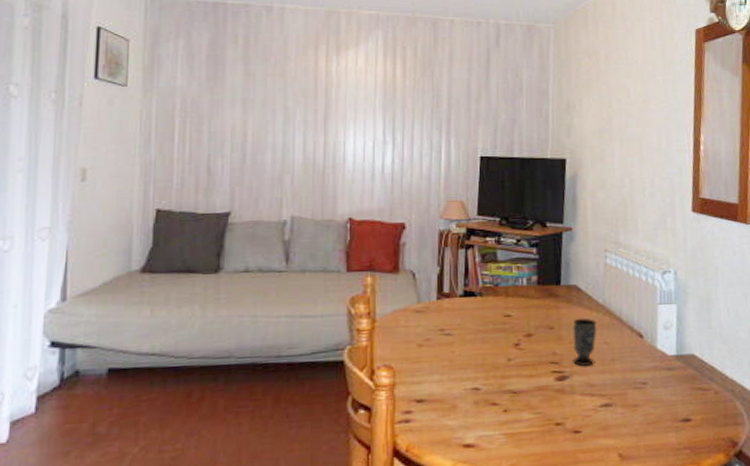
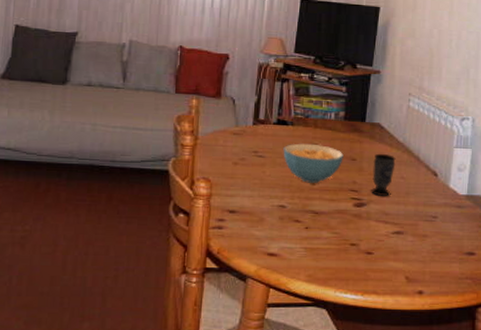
cereal bowl: none [473,314,540,359] -> present [283,143,344,183]

